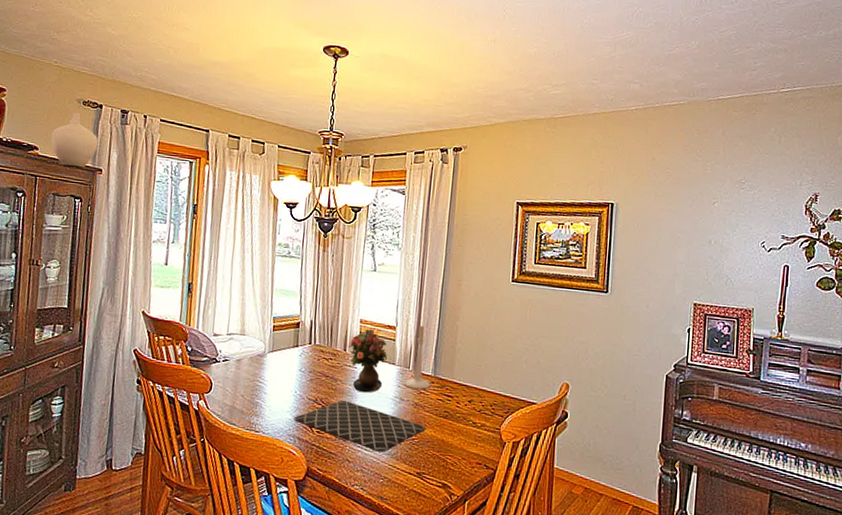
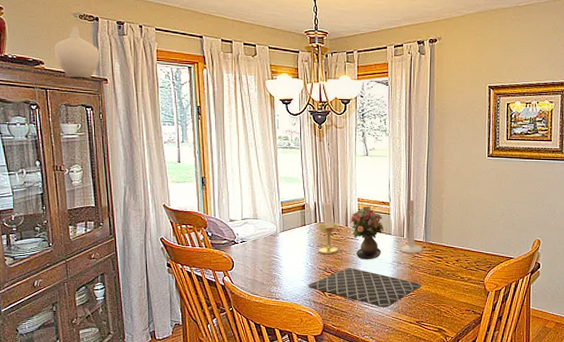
candlestick: none [309,314,337,383] -> present [317,196,339,255]

